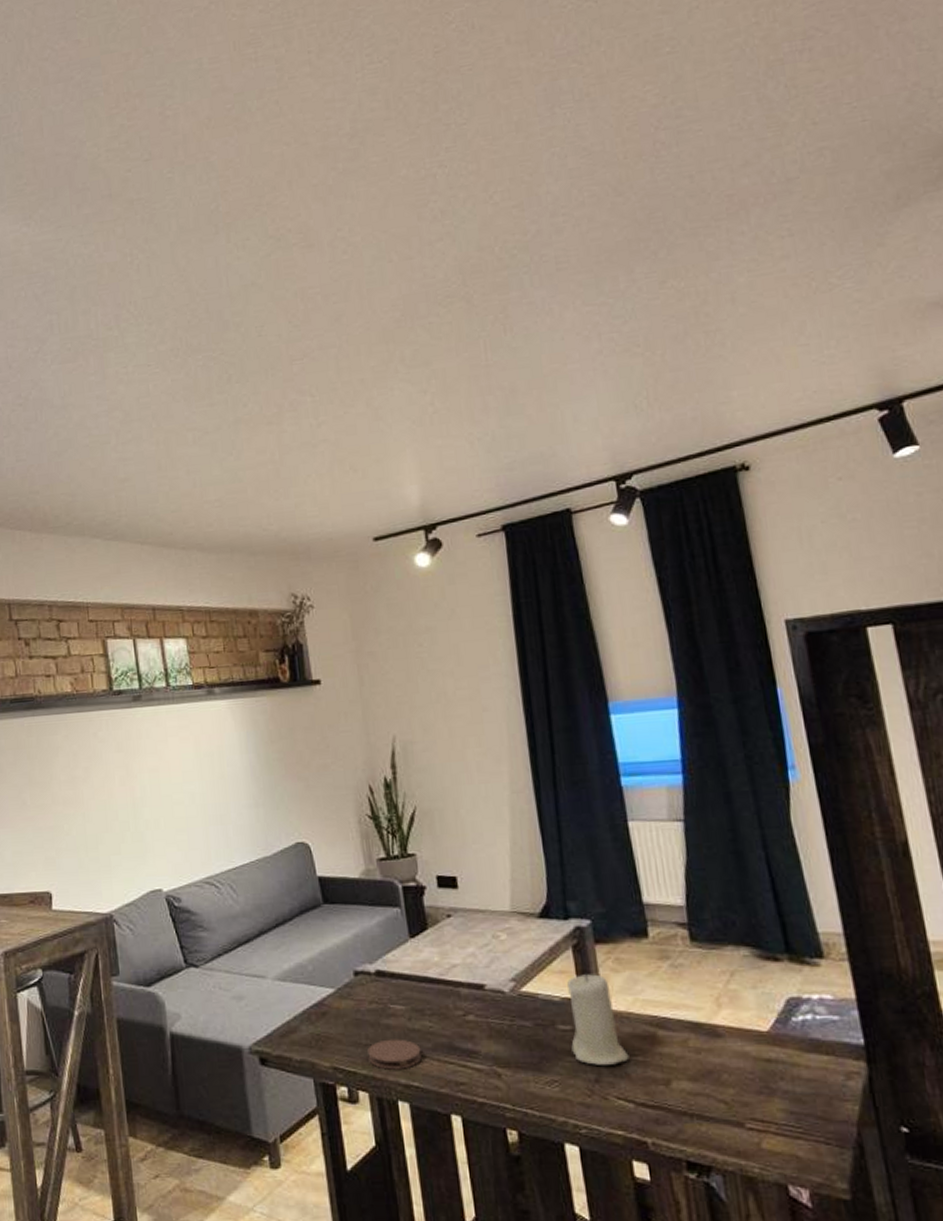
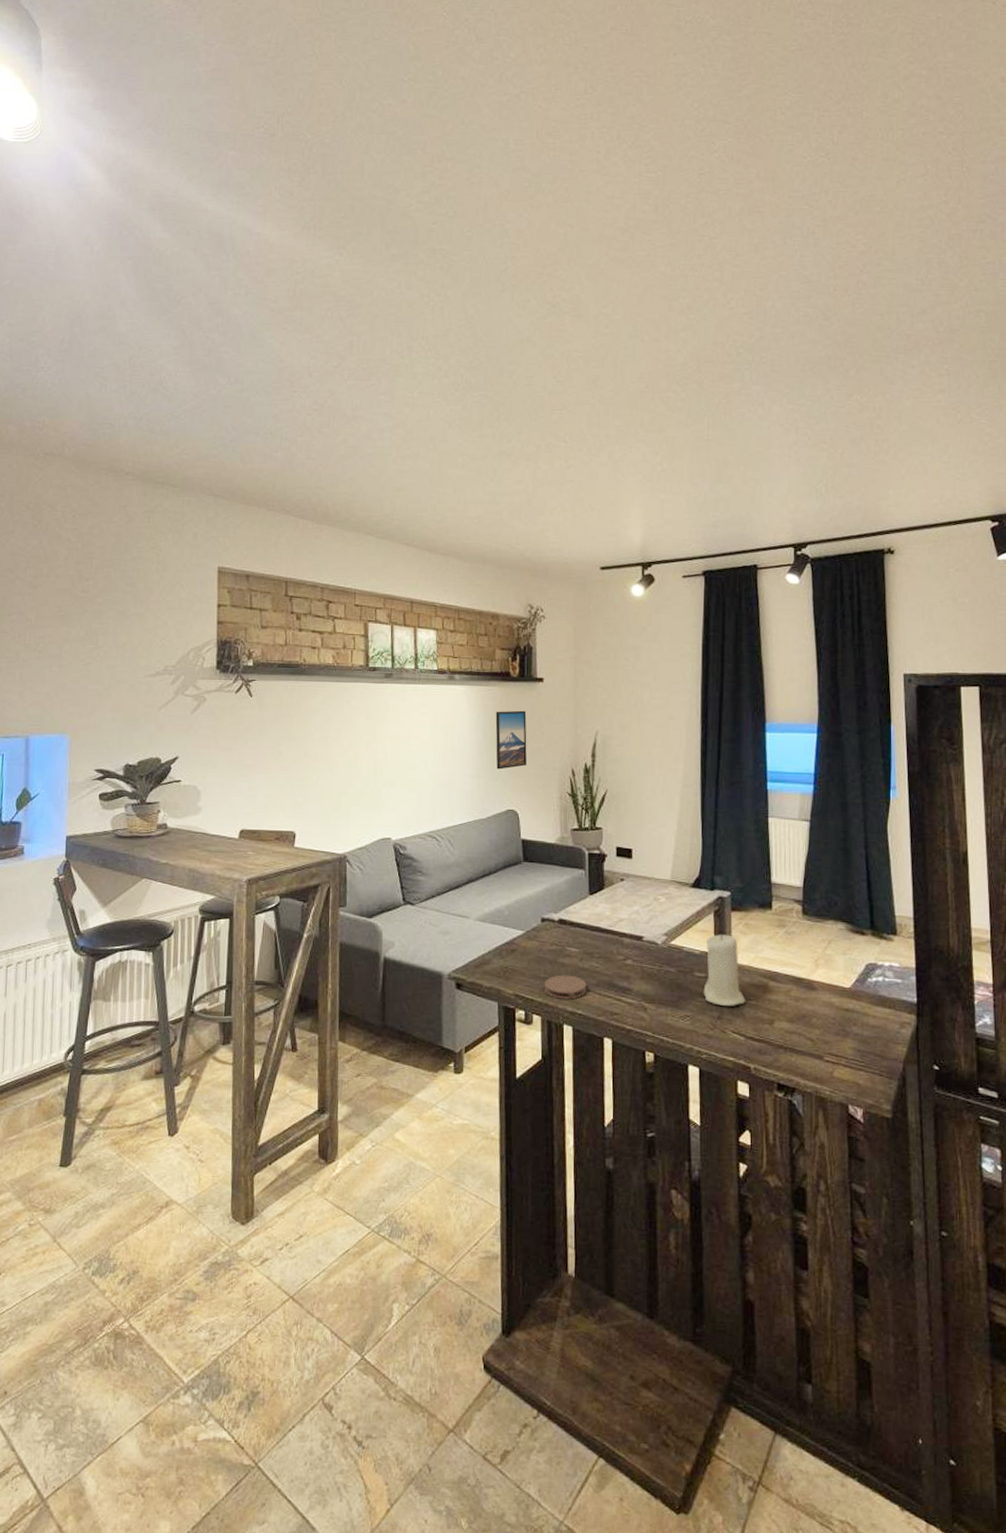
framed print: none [268,721,313,796] -> present [495,710,527,770]

